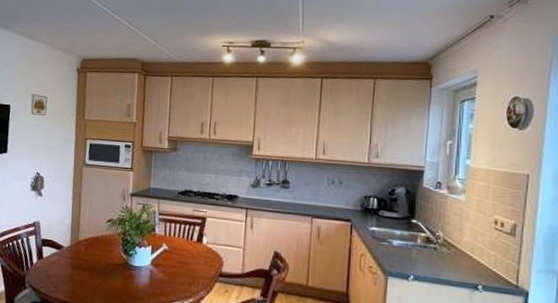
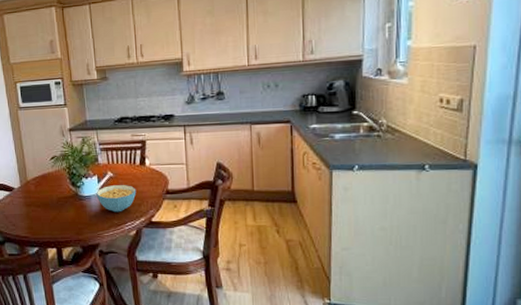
cereal bowl: none [147,258,189,289] -> present [96,185,137,213]

